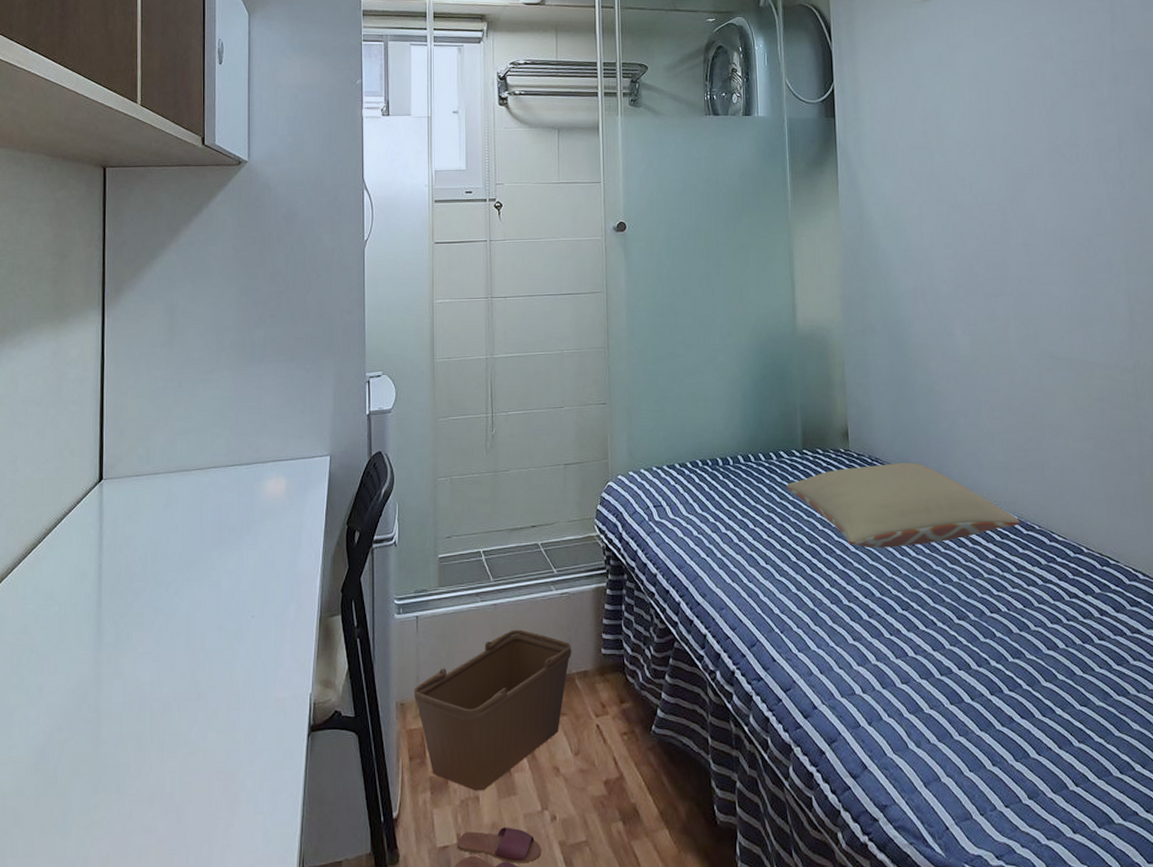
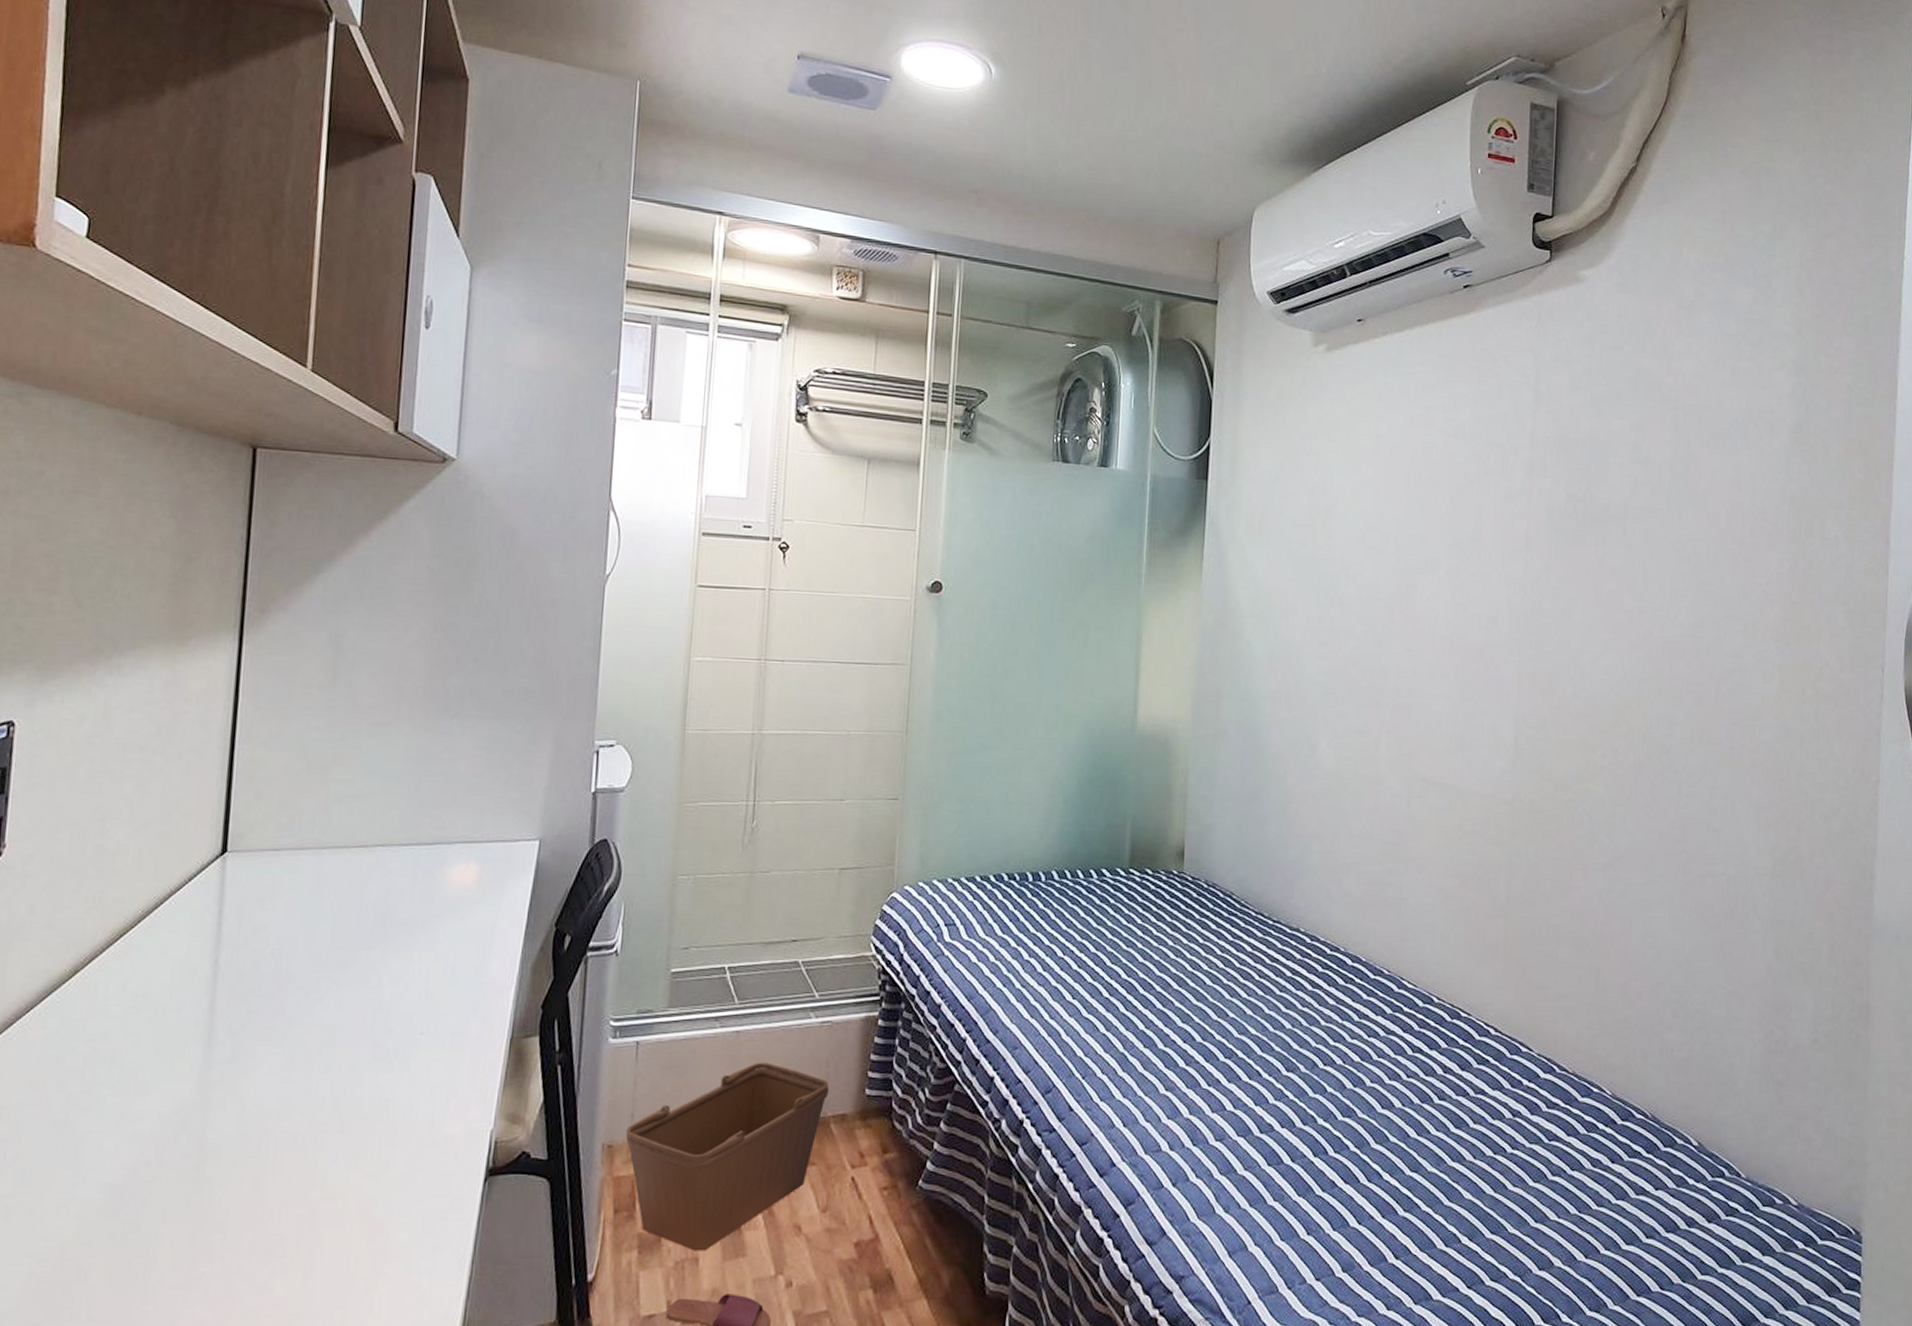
pillow: present [786,462,1020,548] -> none [1106,890,1368,987]

